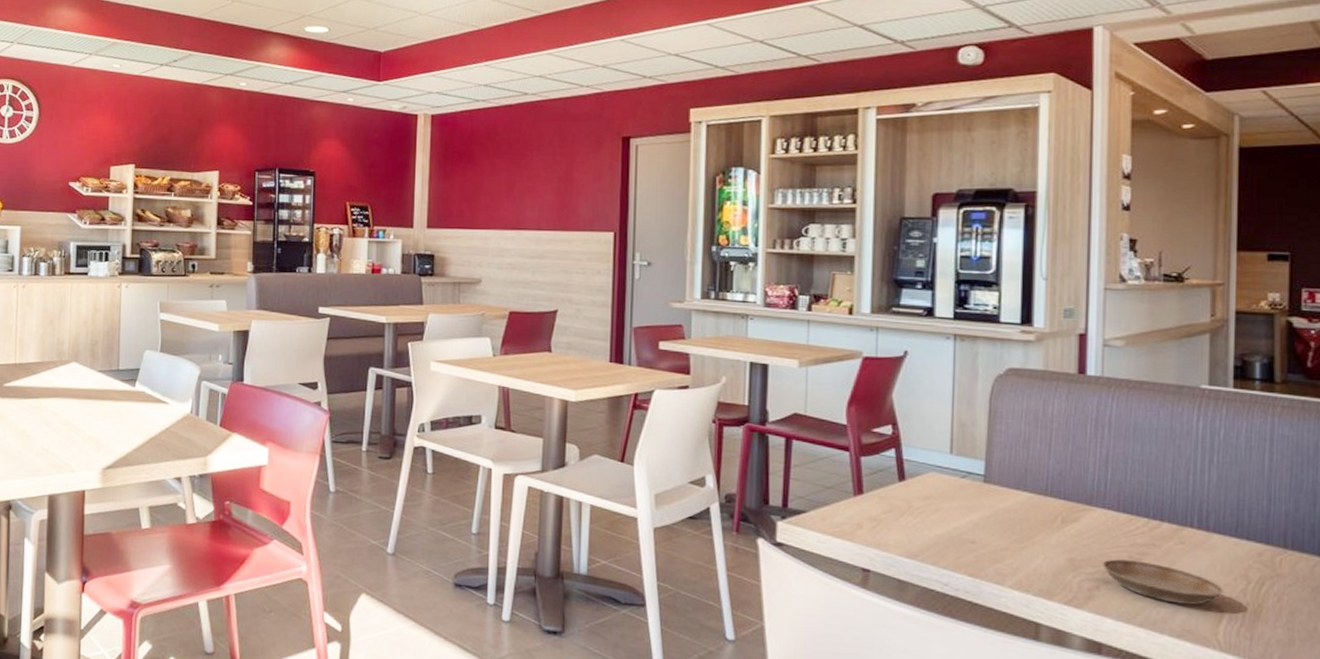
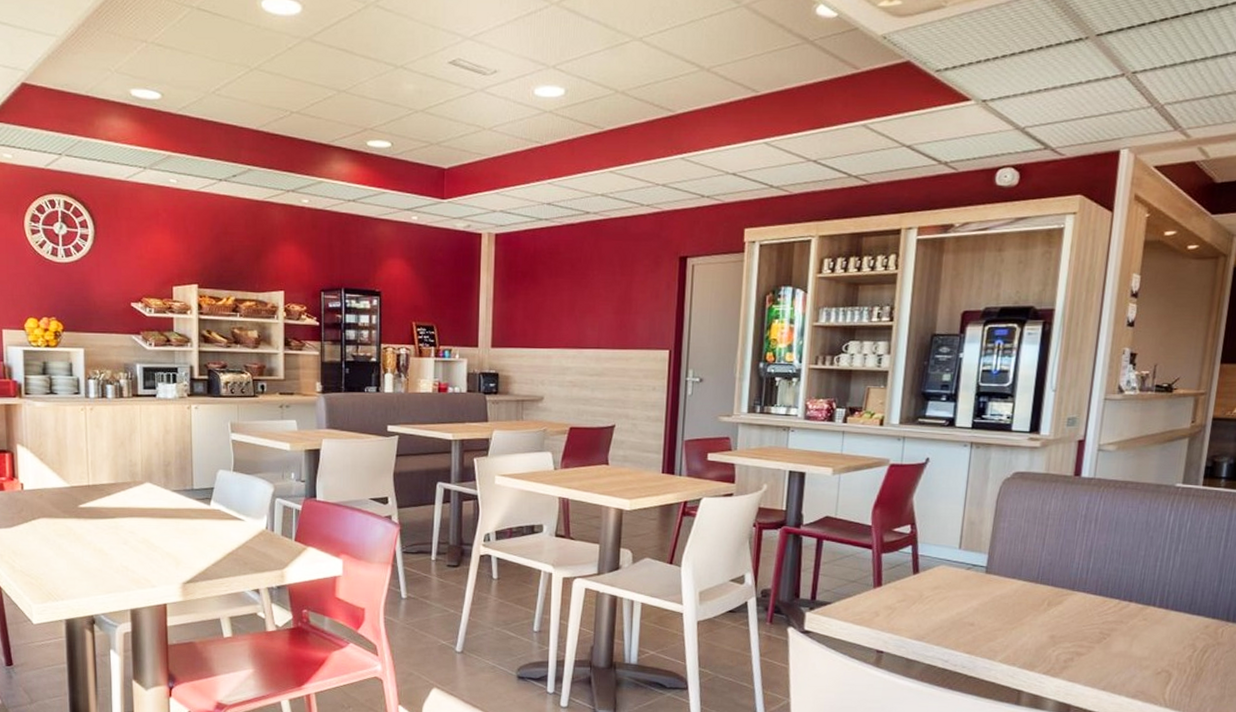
saucer: present [1102,559,1224,605] -> none [1077,635,1174,671]

